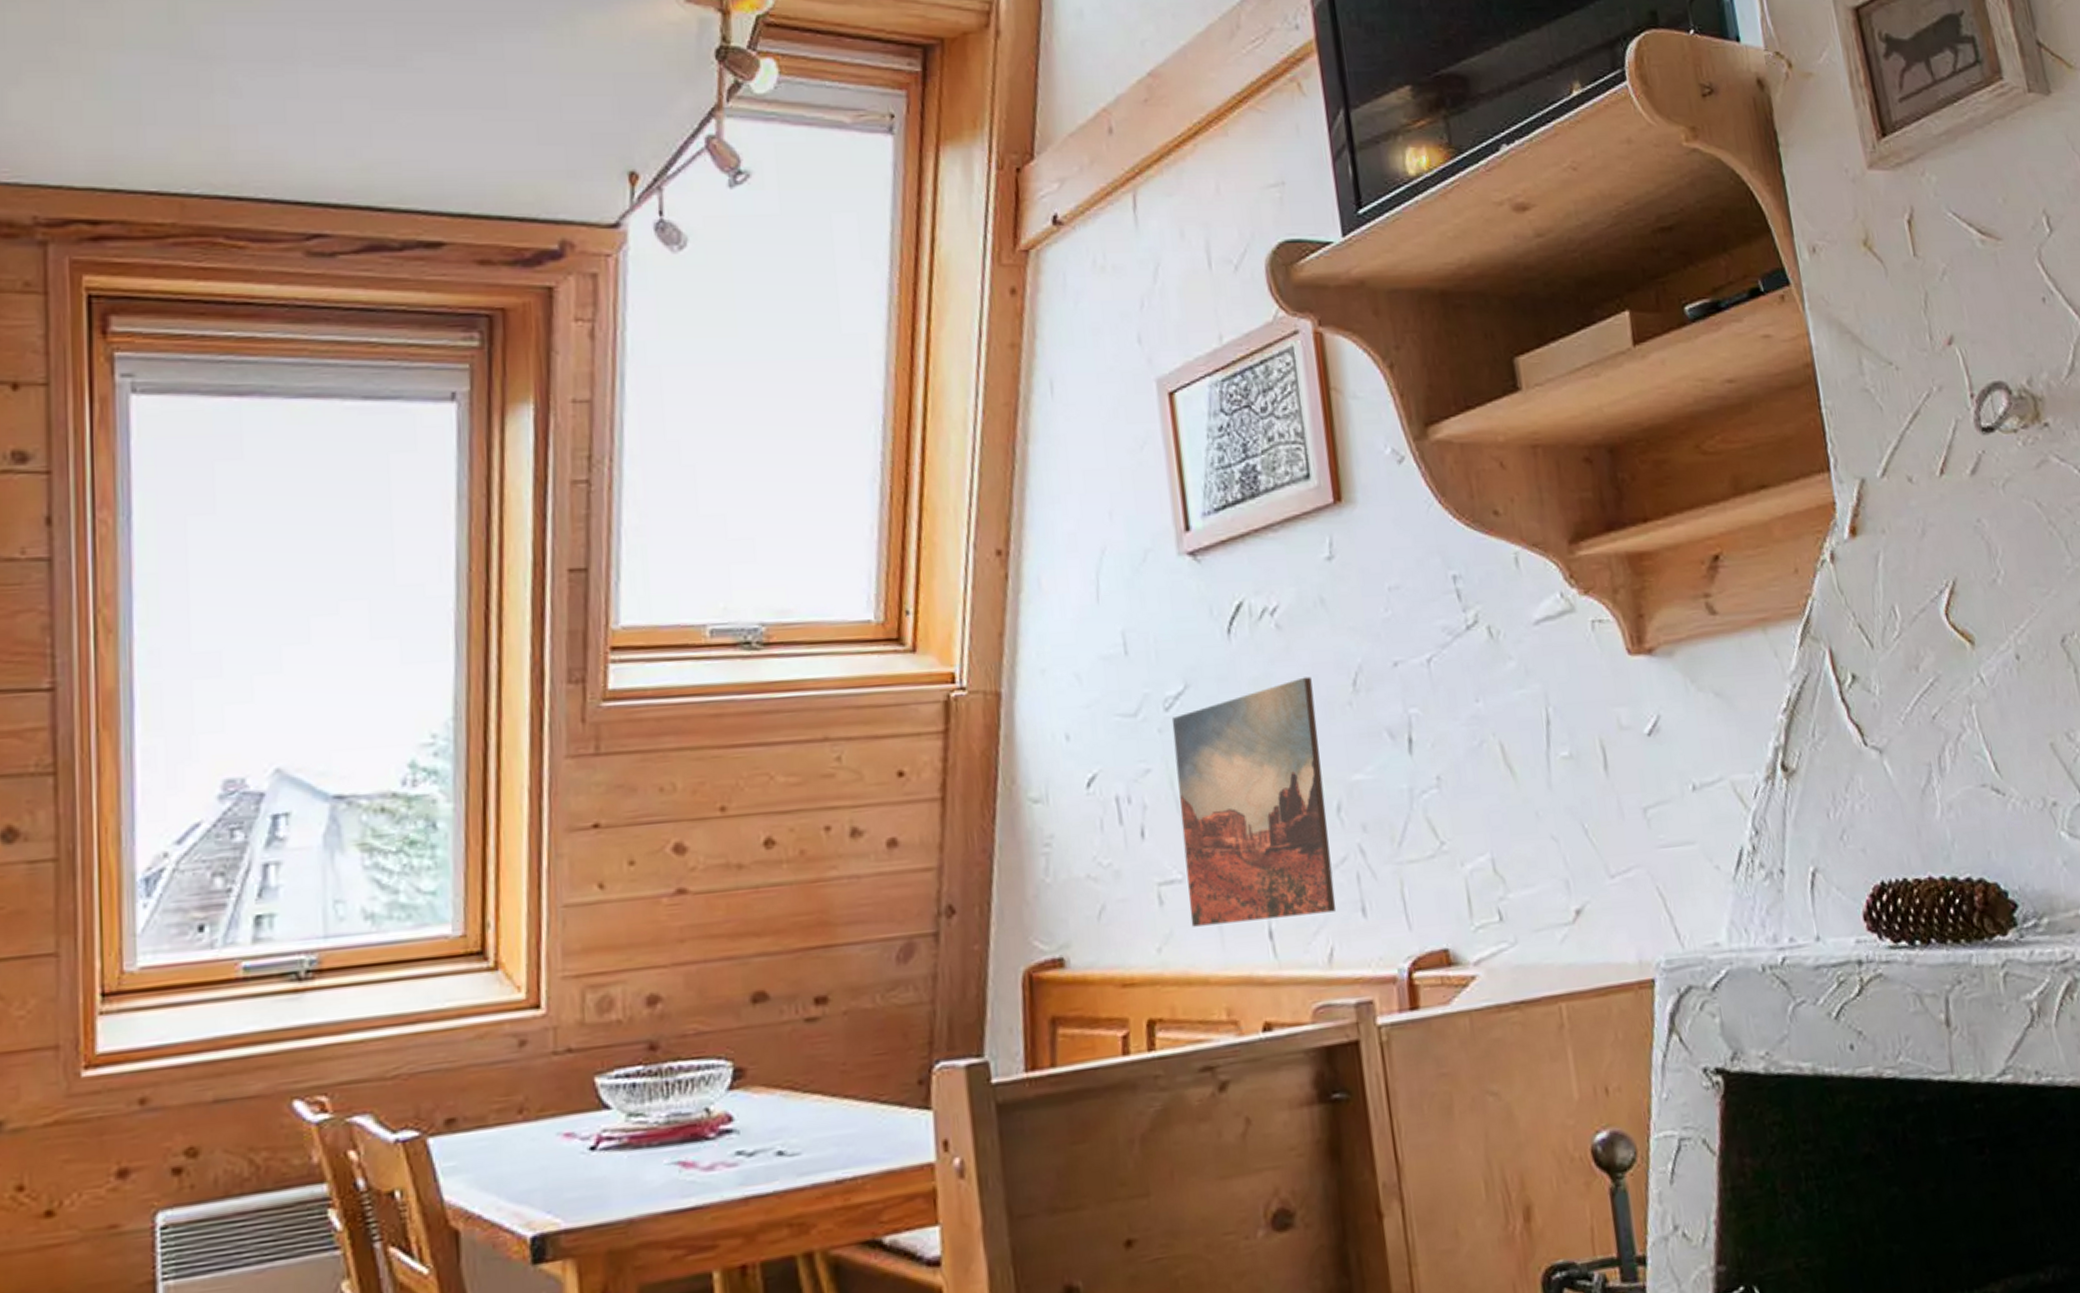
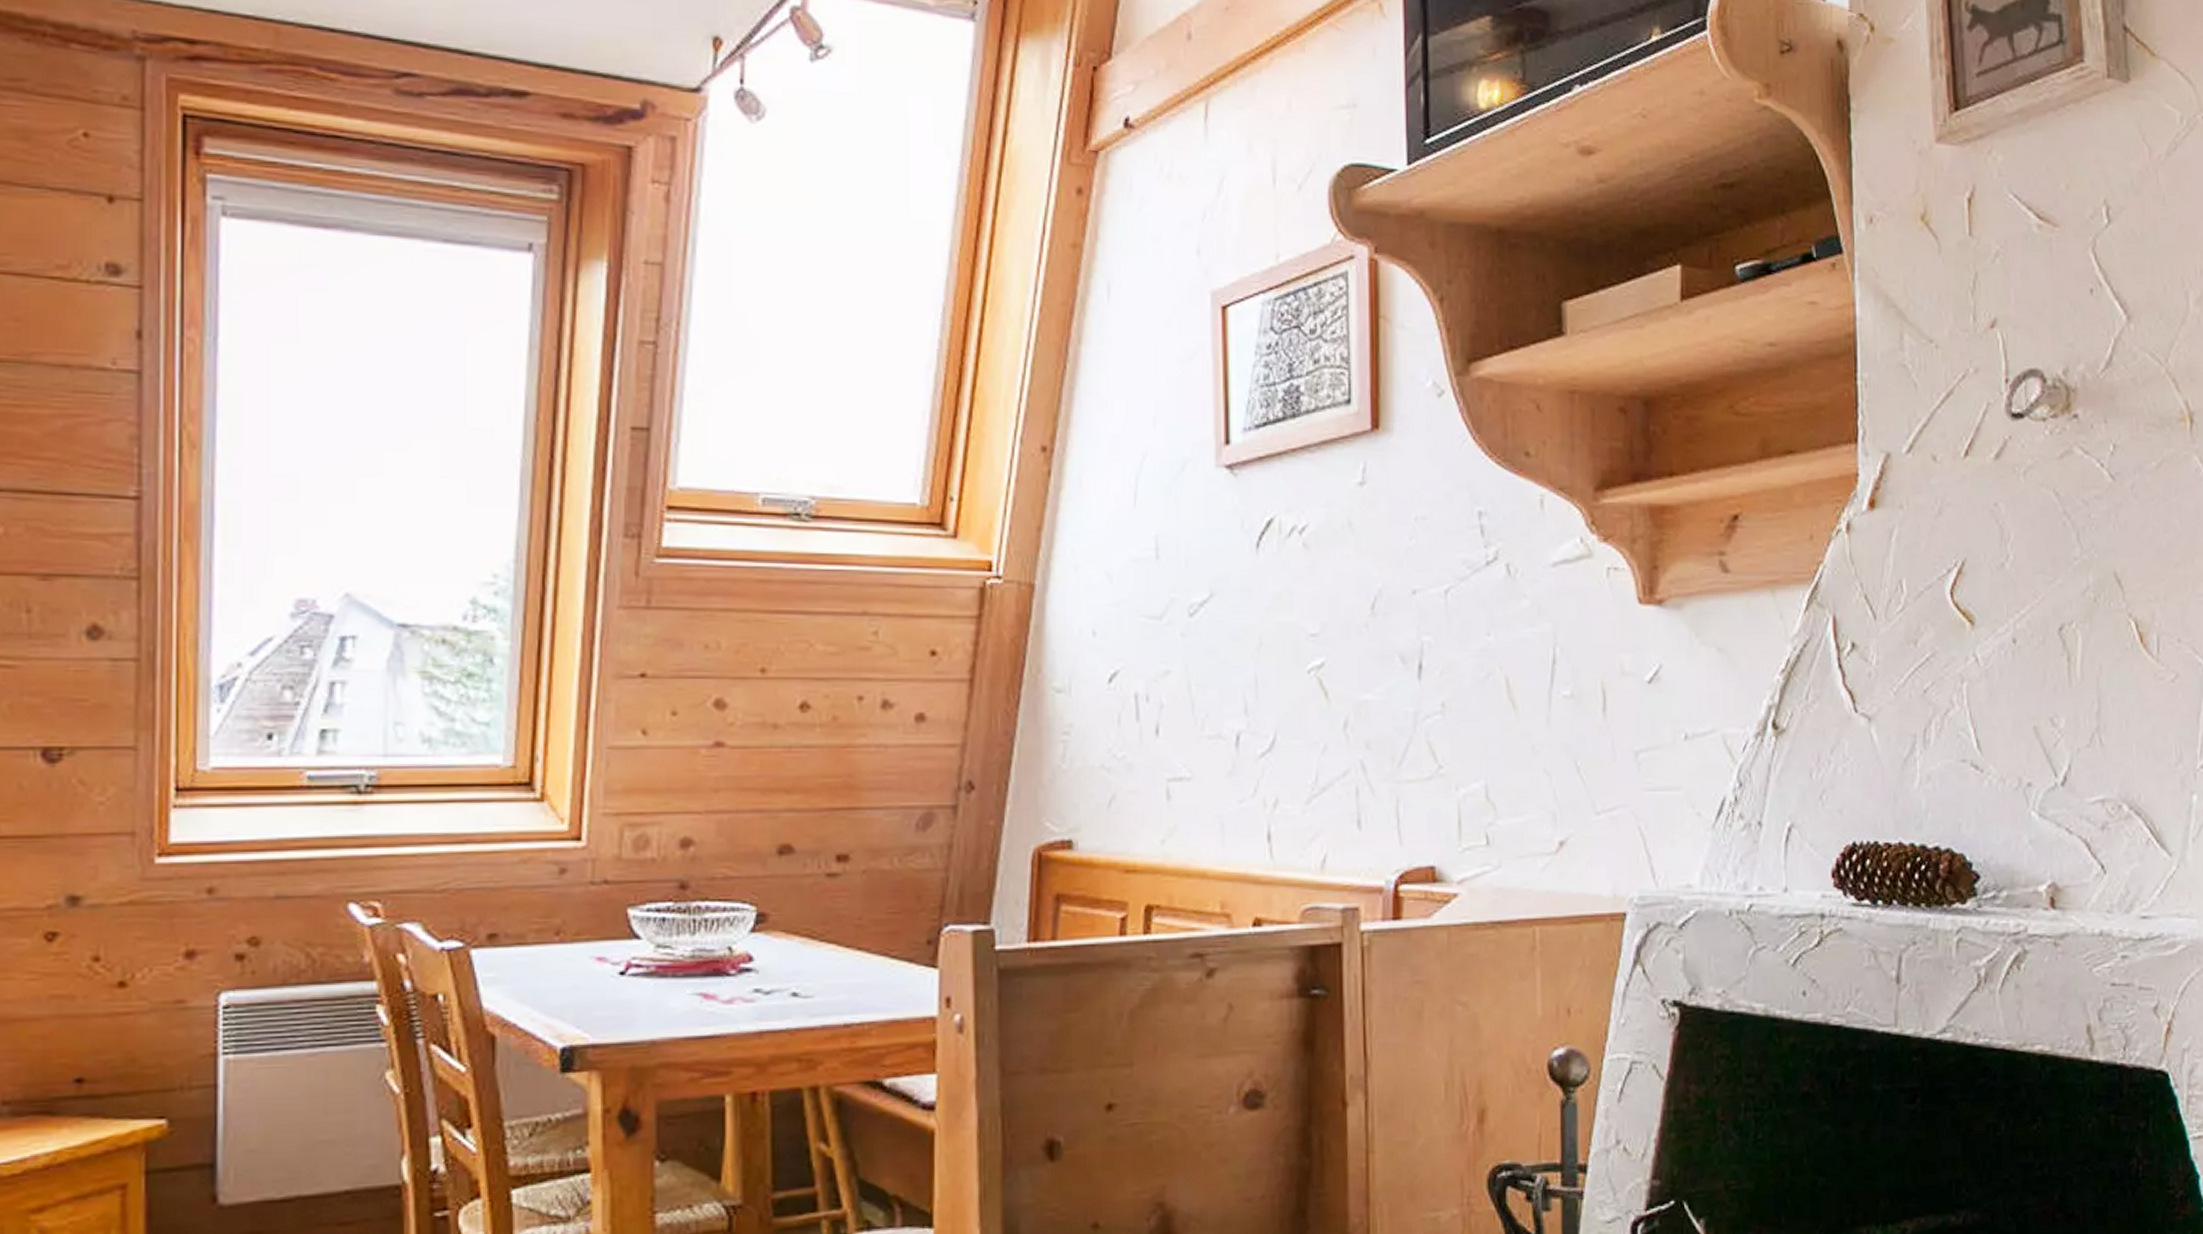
wall art: present [1171,676,1337,927] -> none [1195,596,1334,823]

